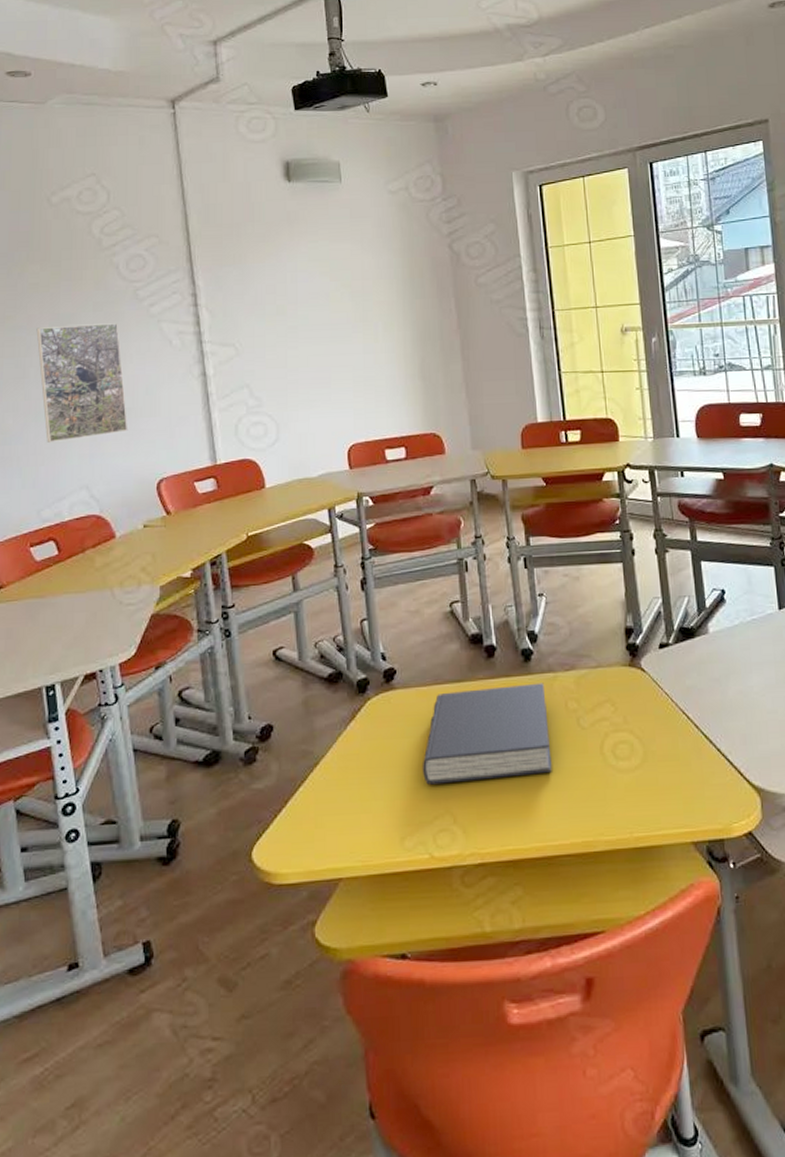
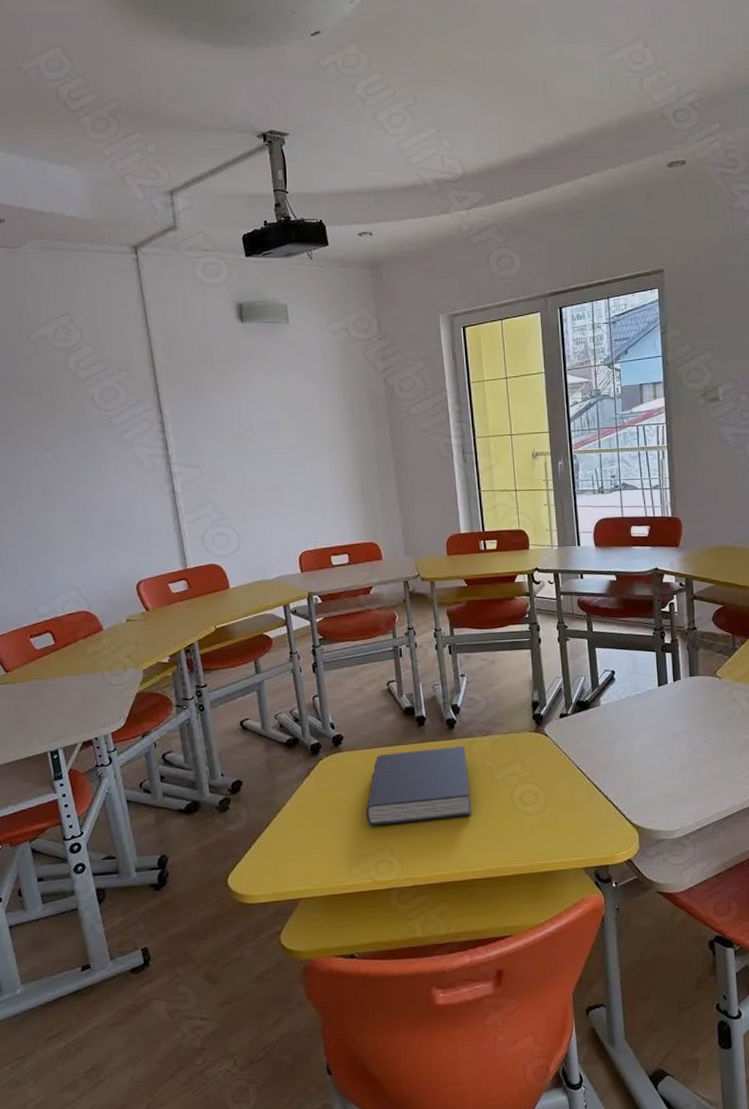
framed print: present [36,323,128,443] -> none [24,447,110,550]

